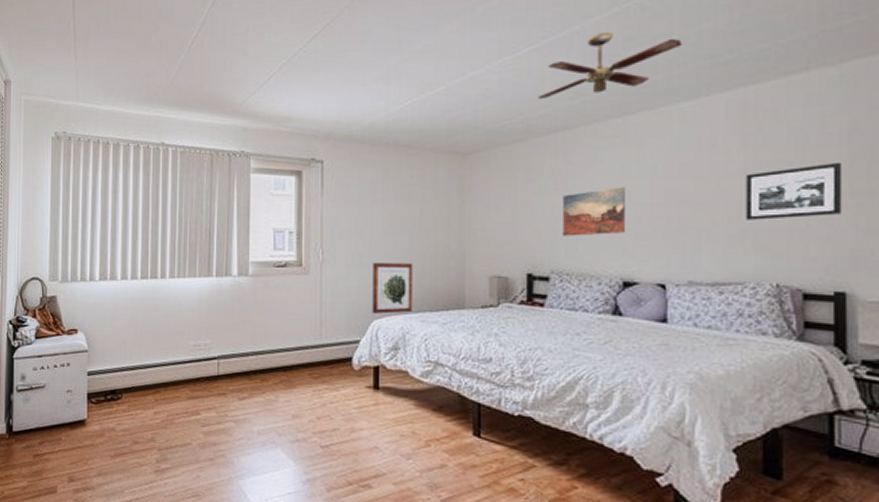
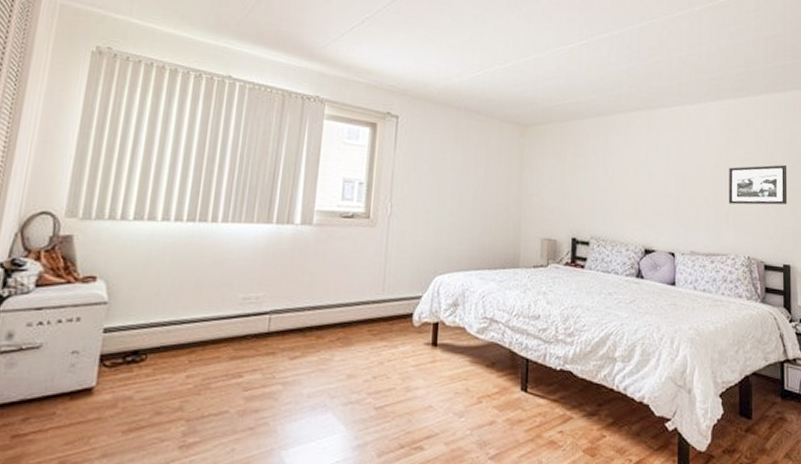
wall art: present [372,263,413,314] -> none [435,219,476,270]
ceiling fan: present [538,32,682,99] -> none [586,39,689,89]
wall art: present [563,187,627,236] -> none [601,168,649,208]

